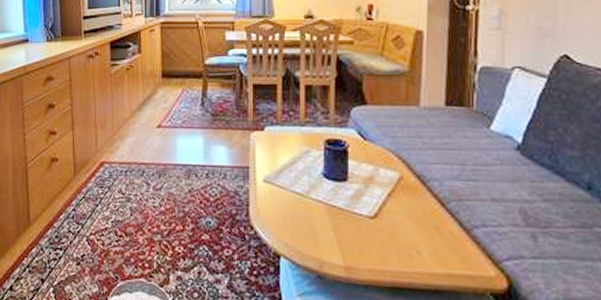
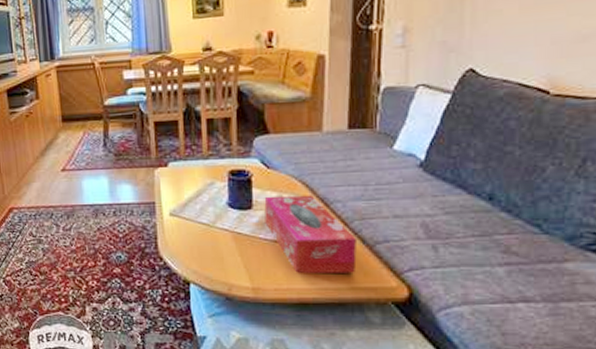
tissue box: none [360,169,454,258] -> present [264,195,357,273]

